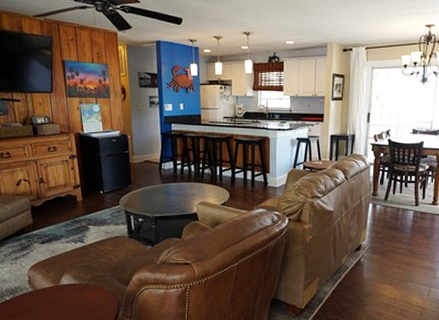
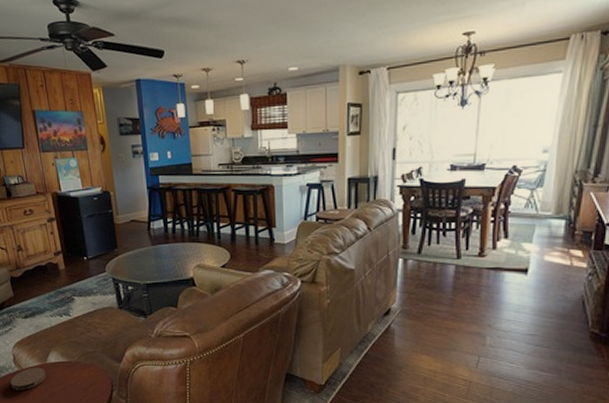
coaster: none [24,288,58,309] -> present [10,367,46,391]

